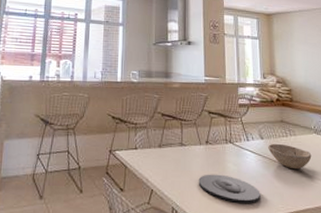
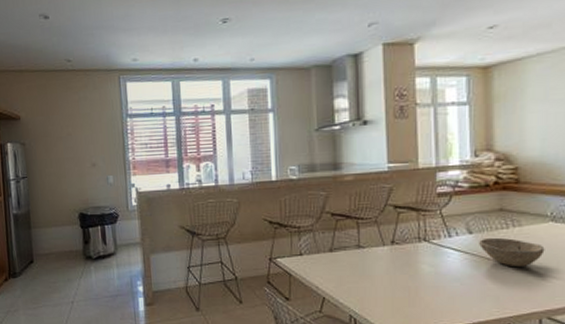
plate: present [198,174,261,204] -> none [382,277,467,309]

